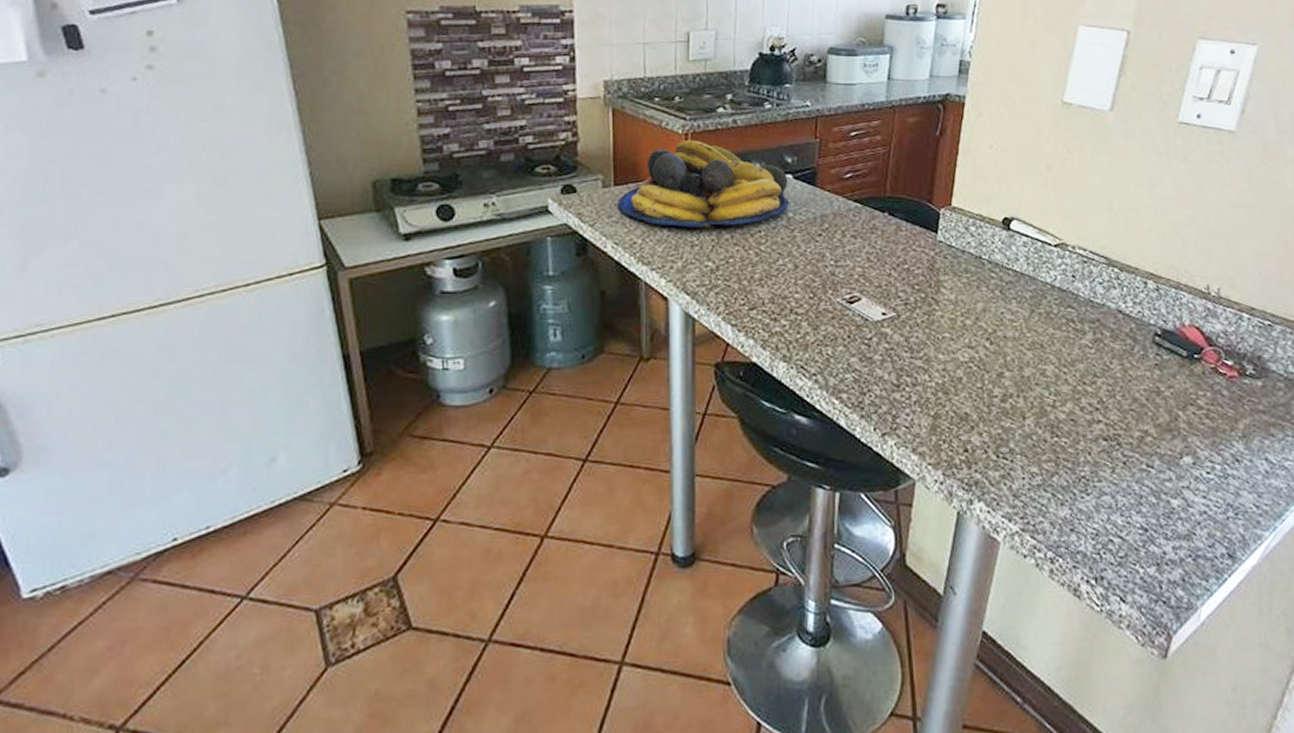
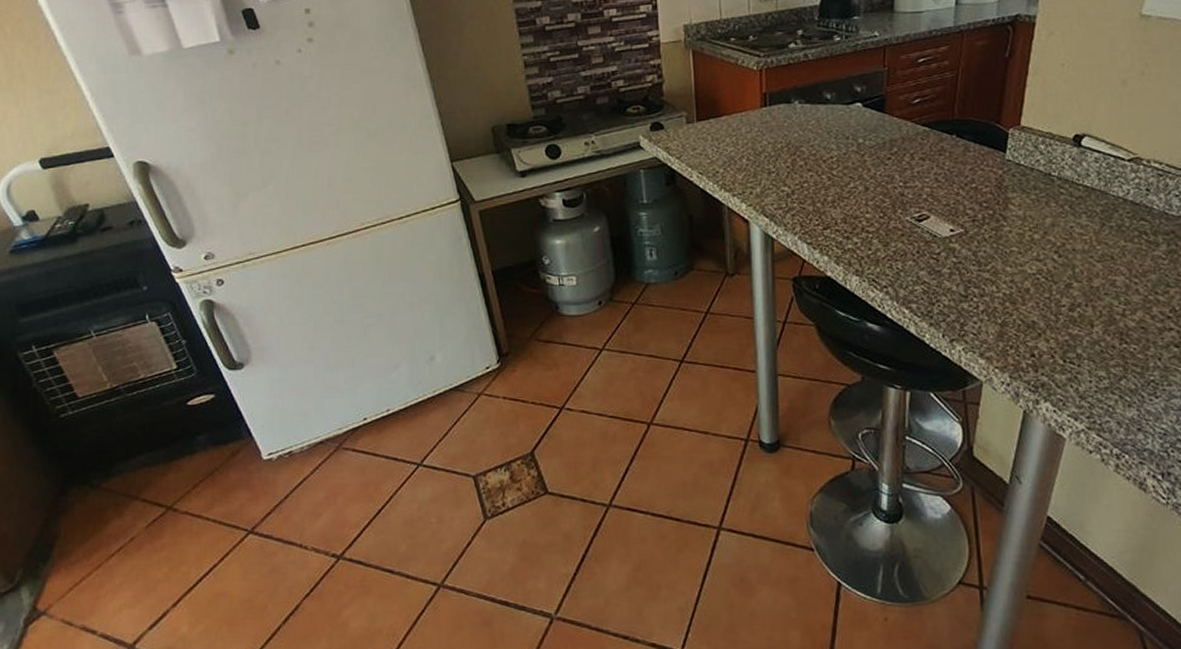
fruit bowl: present [617,139,789,227] -> none [700,75,859,156]

